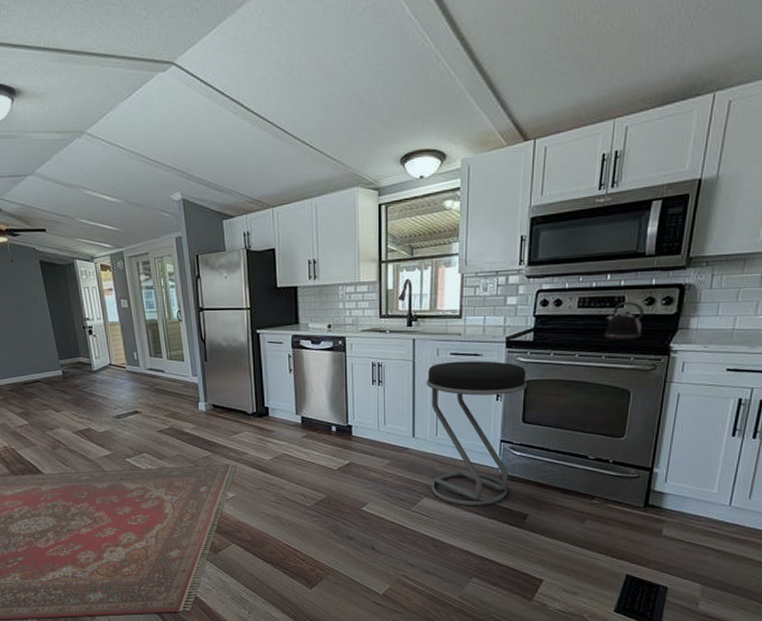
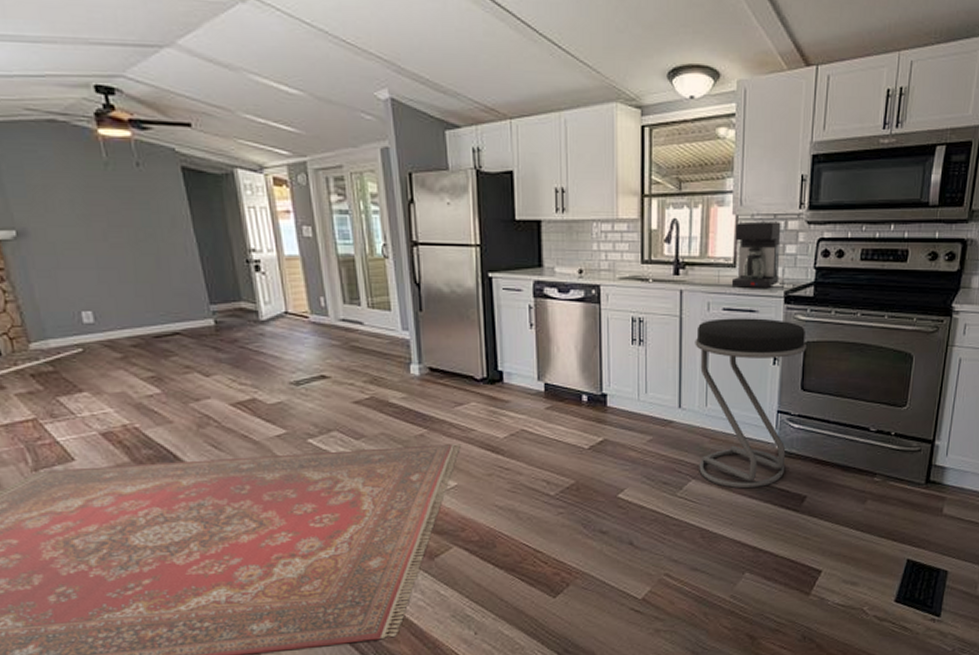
coffee maker: none [458,277,502,336] -> present [731,221,781,289]
kettle: present [604,302,645,340] -> none [887,256,928,298]

